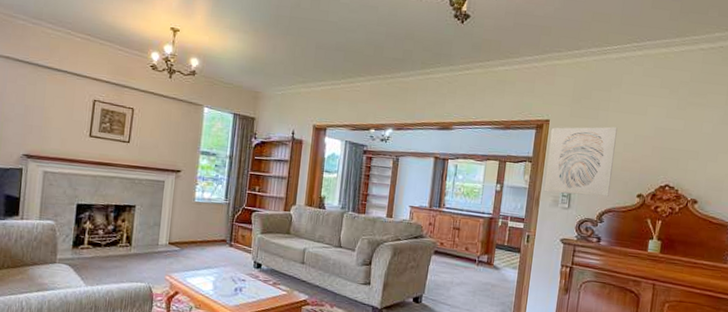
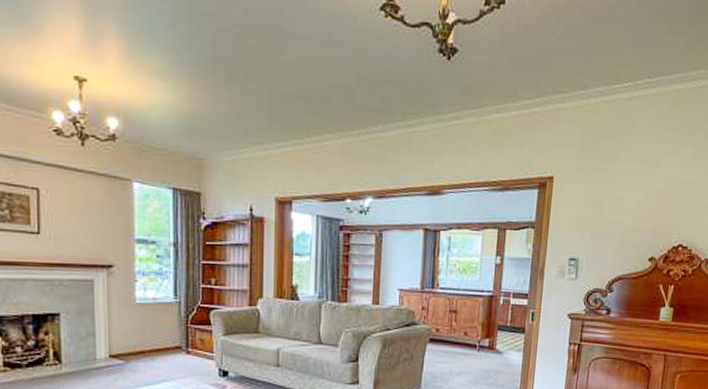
wall art: present [544,126,618,198] -> none [548,181,628,264]

